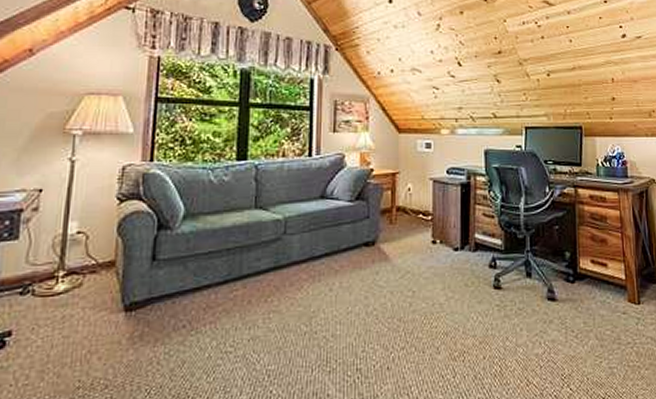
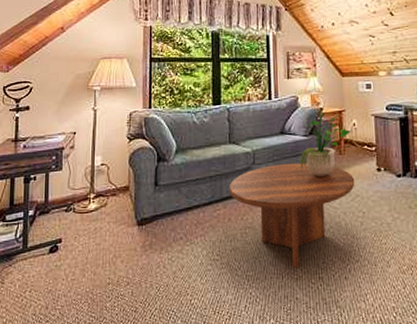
coffee table: none [251,233,406,359] -> present [229,163,355,268]
potted plant: none [342,159,406,250] -> present [300,100,352,177]

